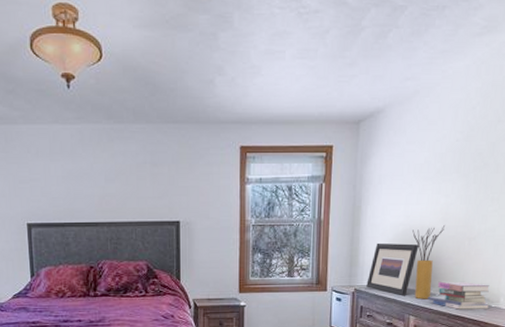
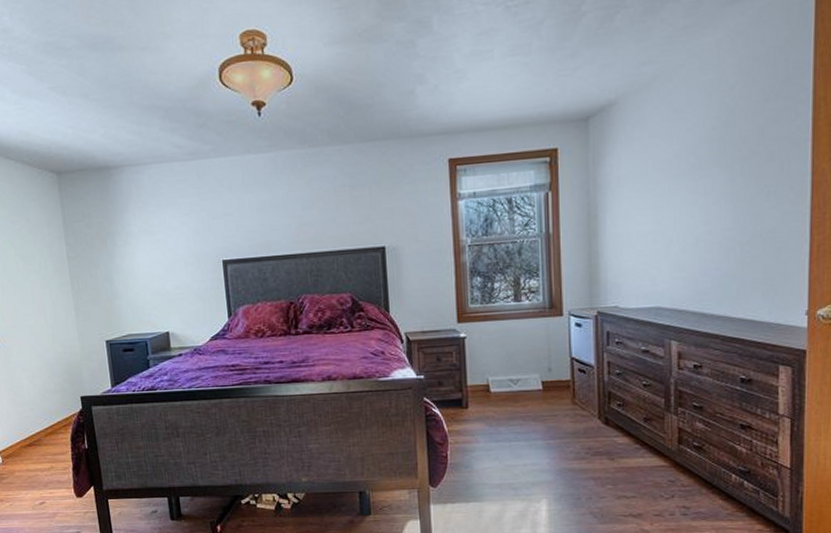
picture frame: present [366,242,419,296] -> none [612,254,675,318]
vase: present [412,225,446,300] -> none [665,229,708,321]
books: present [427,281,490,310] -> none [692,295,775,331]

